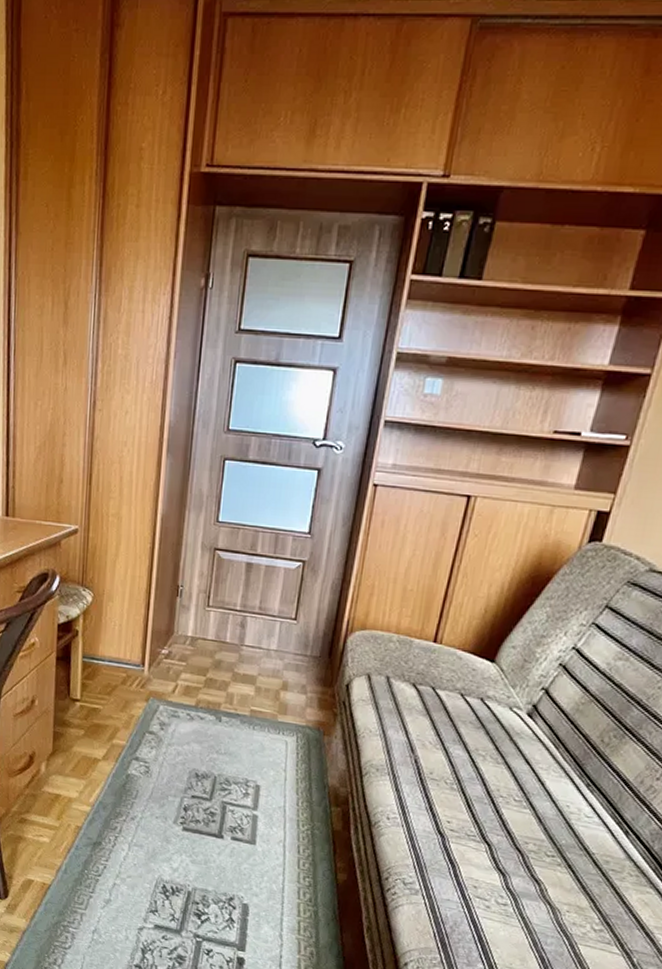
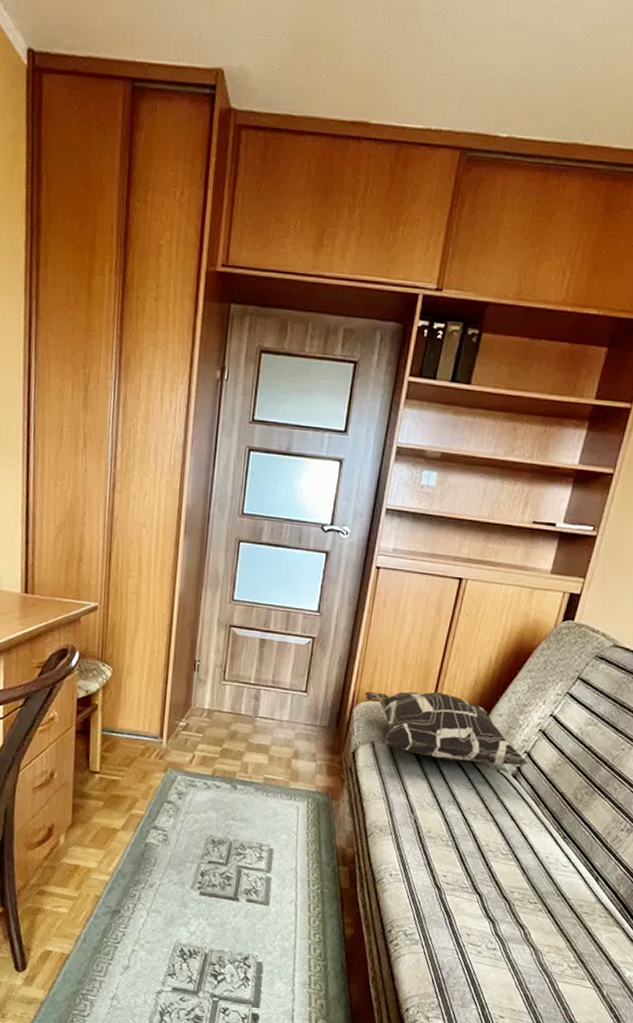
decorative pillow: none [359,619,547,703] -> present [364,691,529,766]

